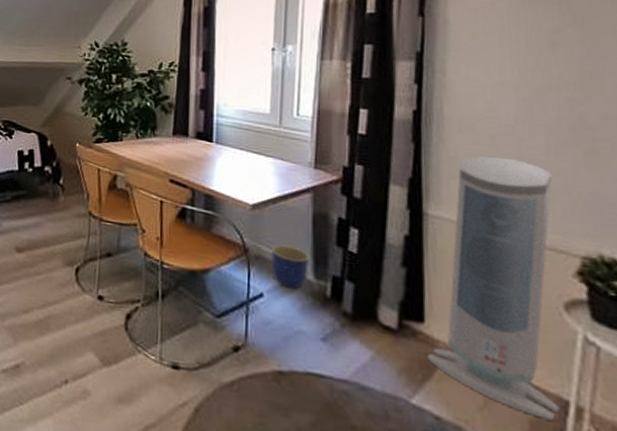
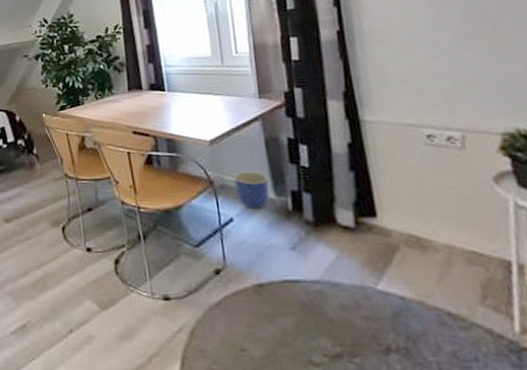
air purifier: present [426,156,559,421] -> none [384,58,504,281]

